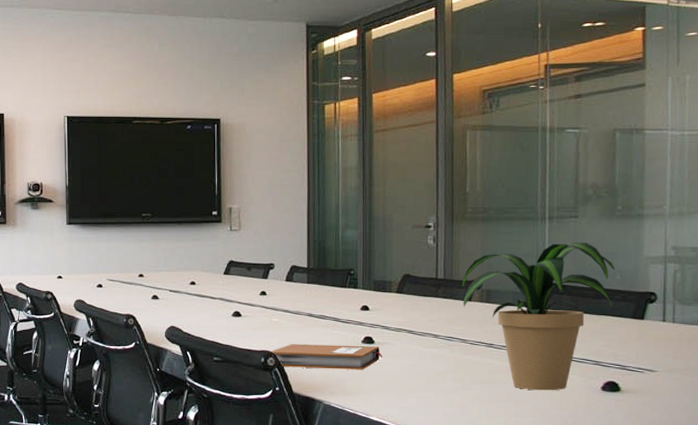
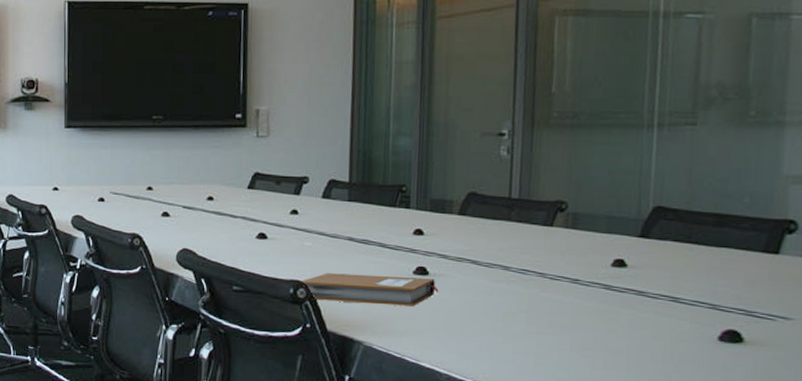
potted plant: present [462,242,615,391] -> none [542,156,744,339]

